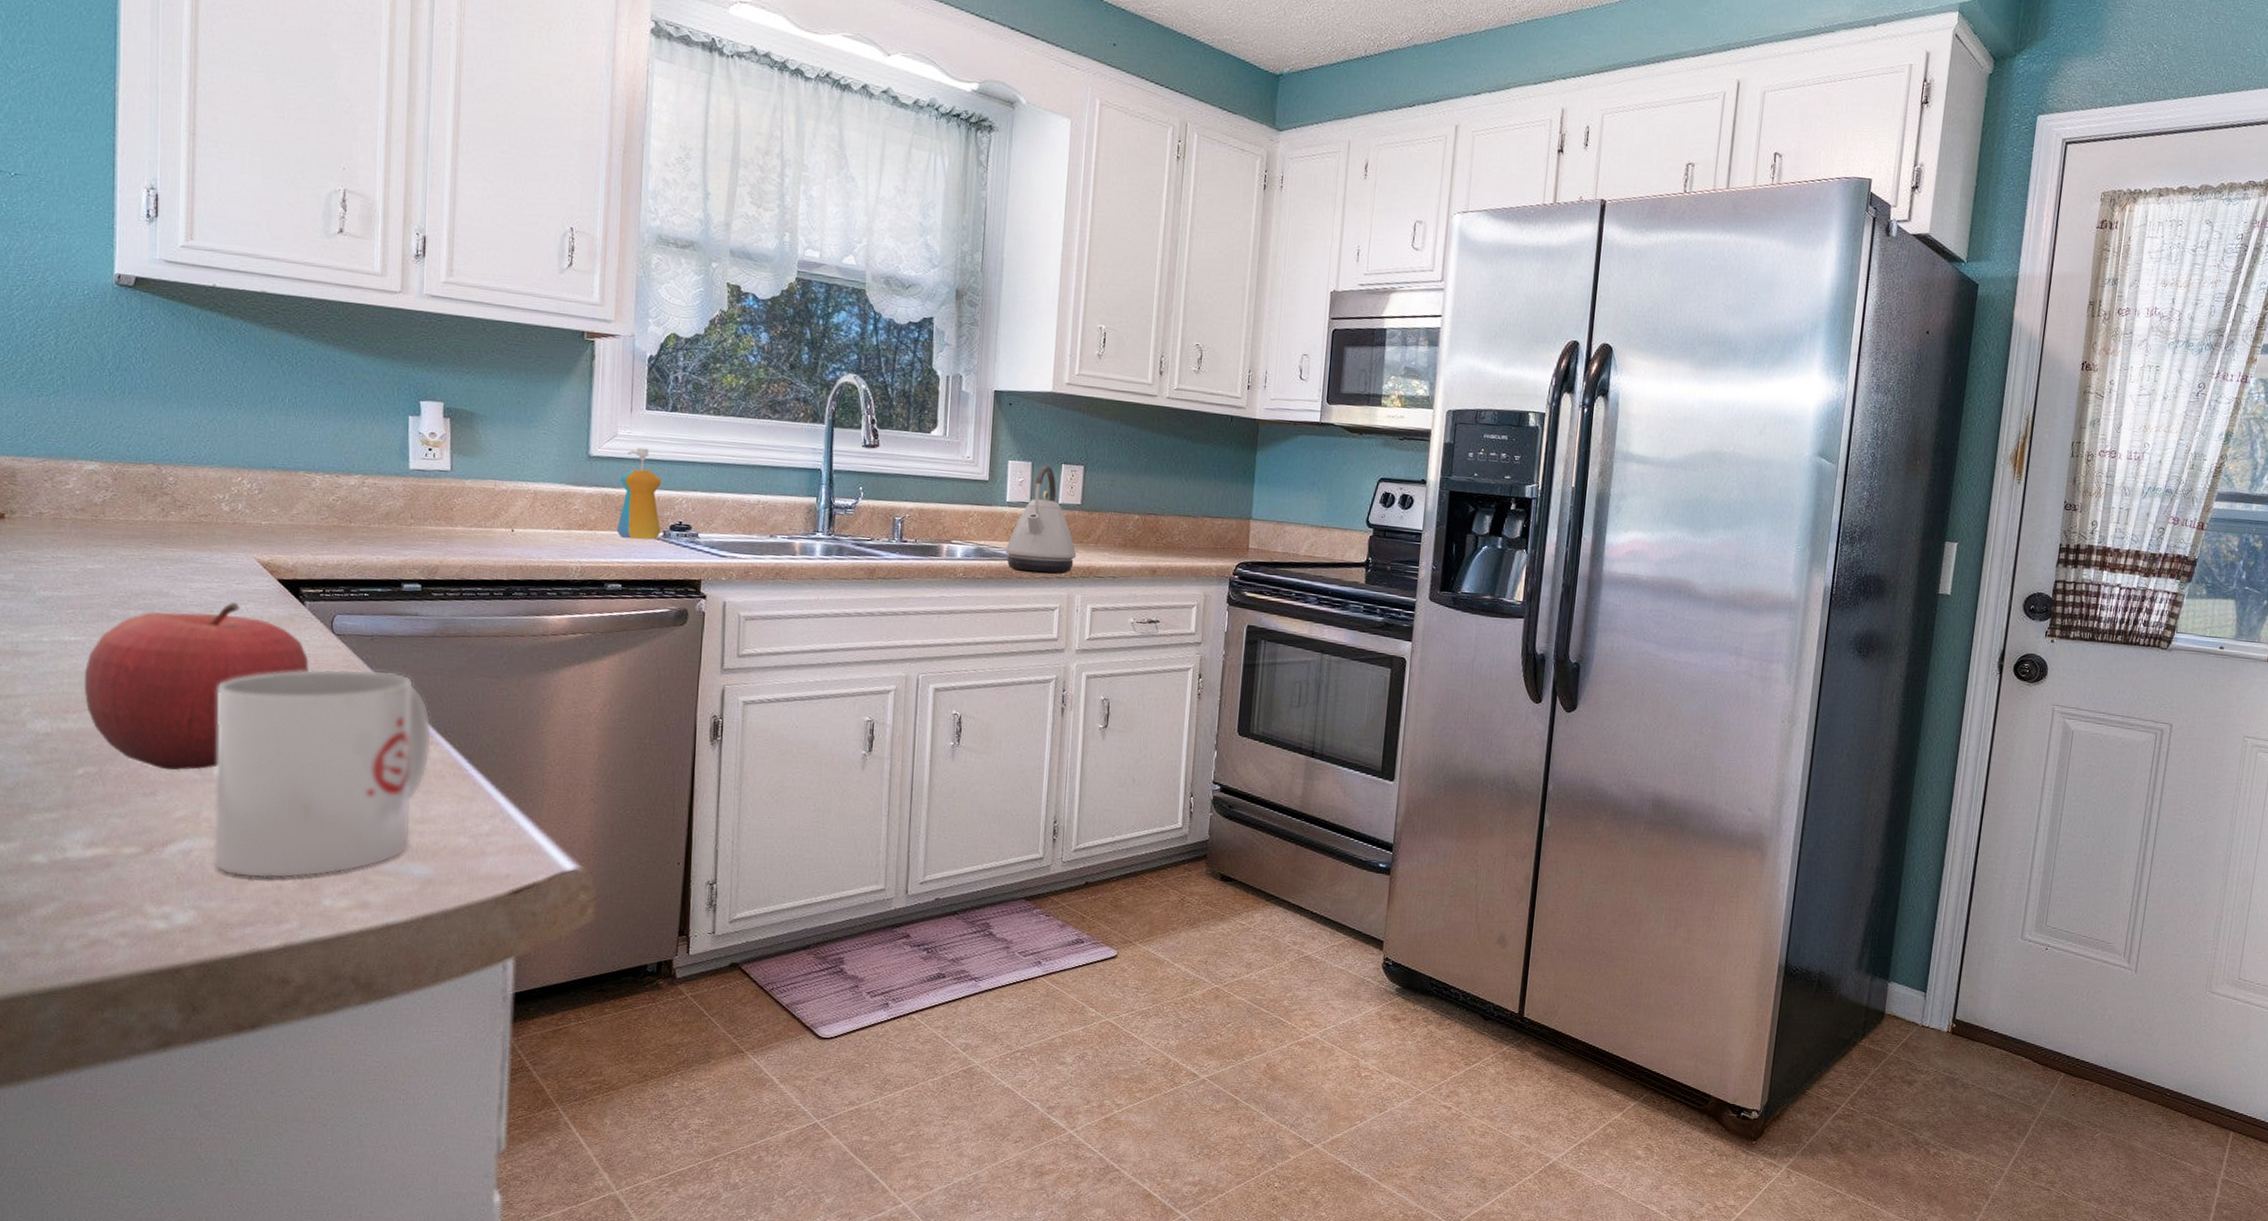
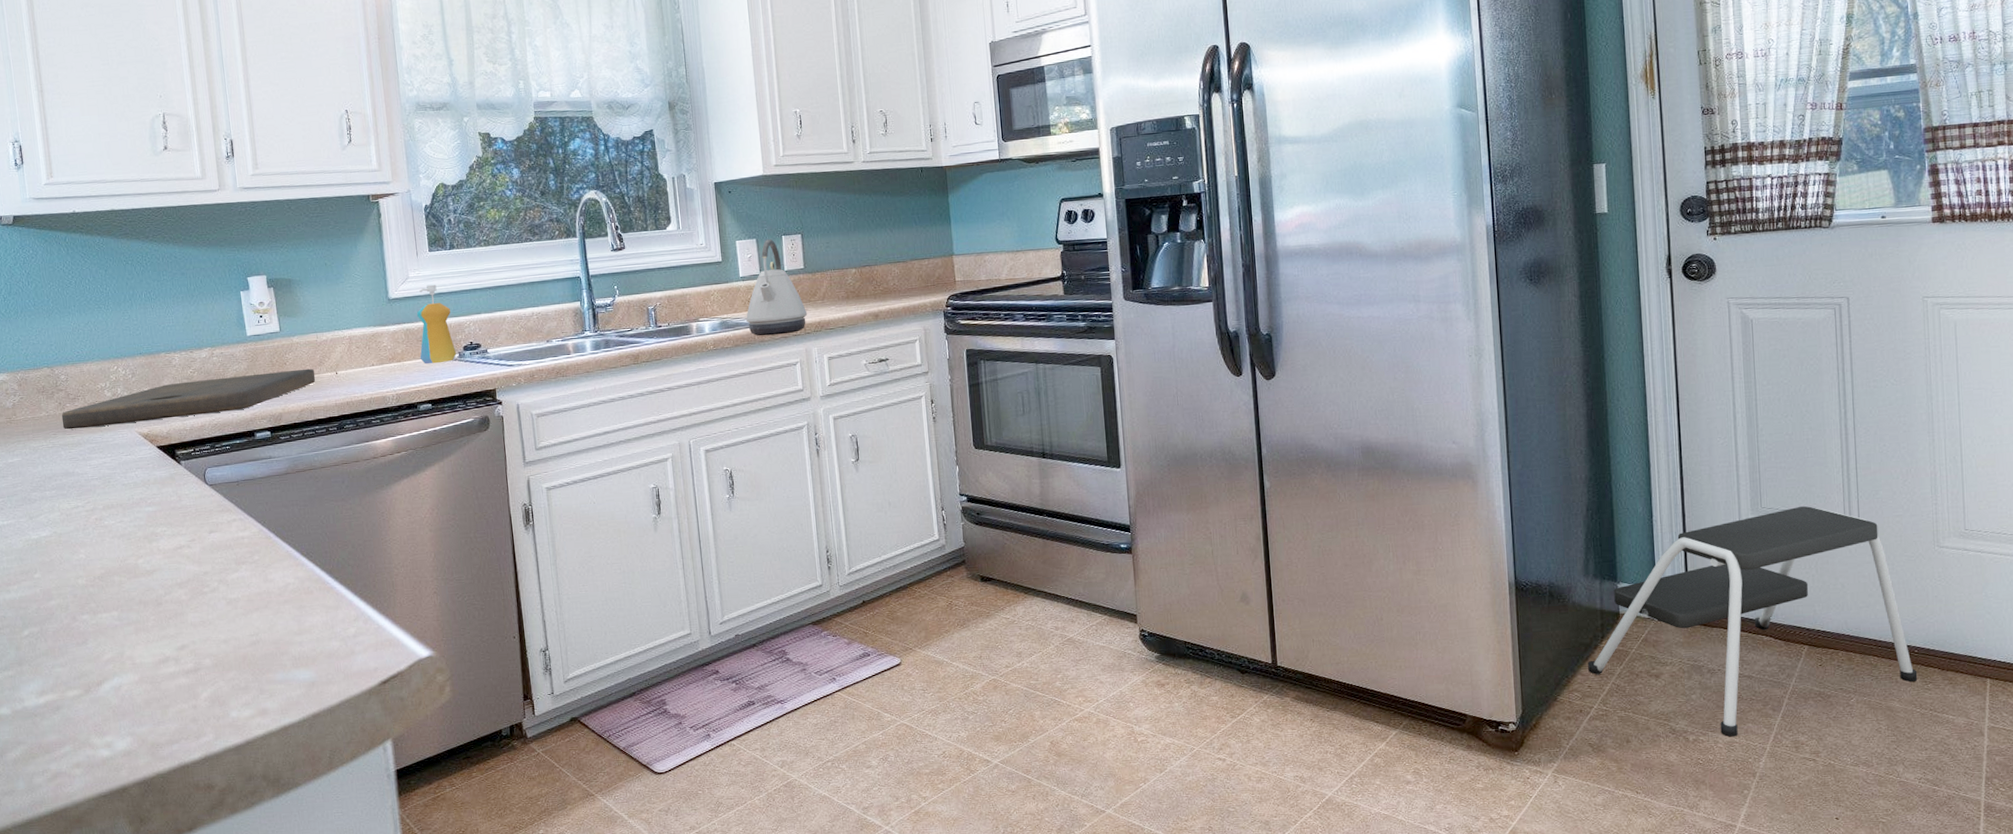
fruit: present [84,602,310,771] -> none [18,471,193,621]
cutting board: none [162,508,487,554] -> present [61,368,316,430]
mug: present [213,668,432,879] -> none [122,509,299,702]
step stool: none [1842,930,2166,1156] -> present [1588,506,1918,737]

